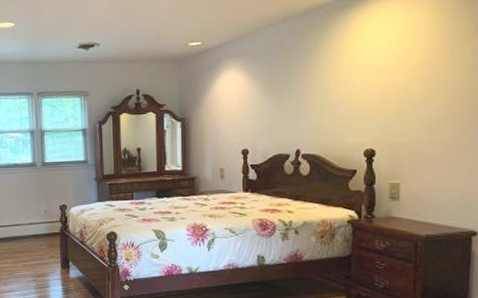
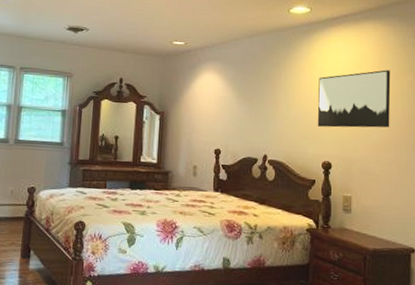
wall art: none [357,36,449,113] -> present [317,70,391,128]

